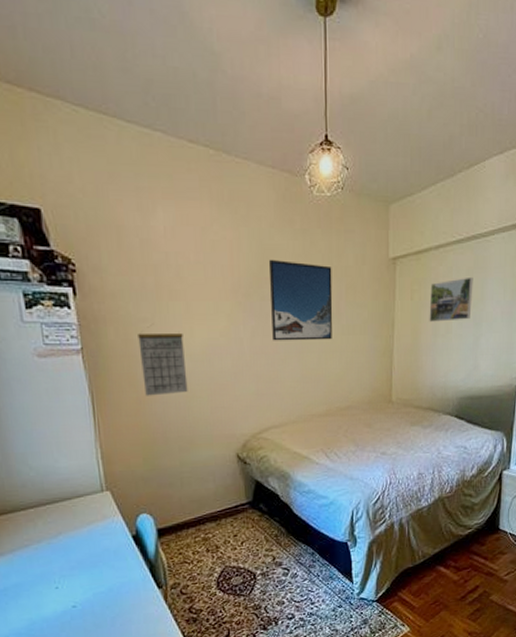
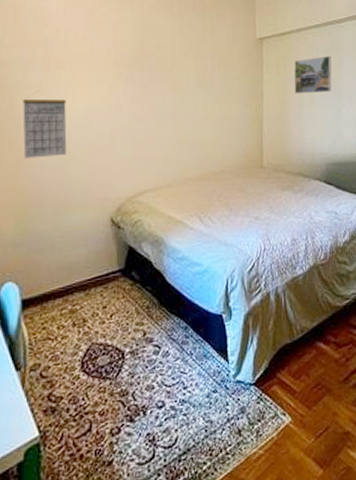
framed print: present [268,259,333,341] -> none [149,36,207,108]

